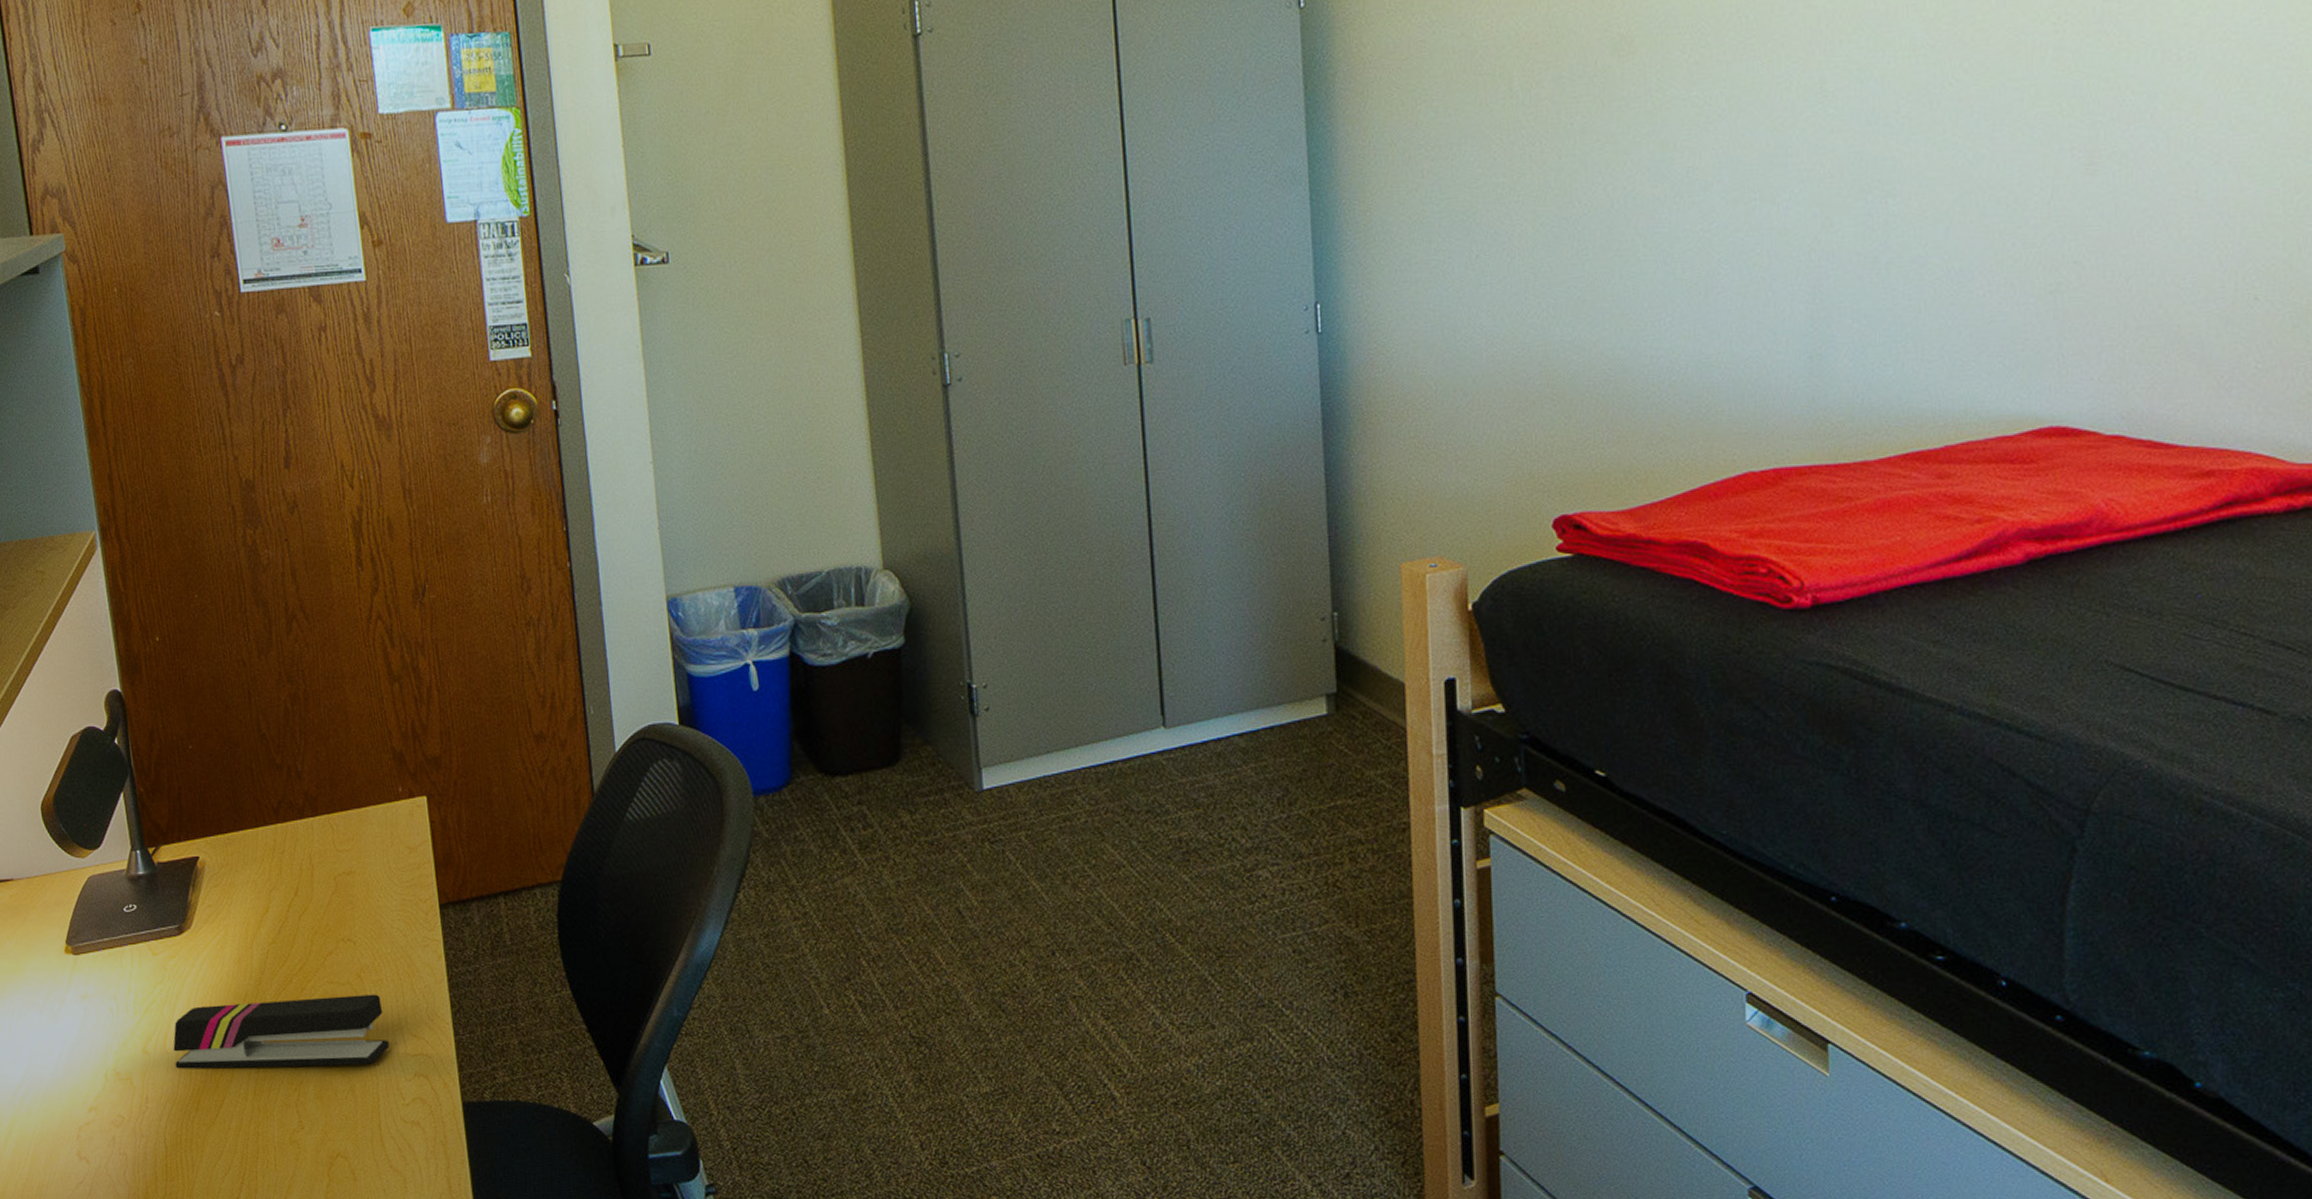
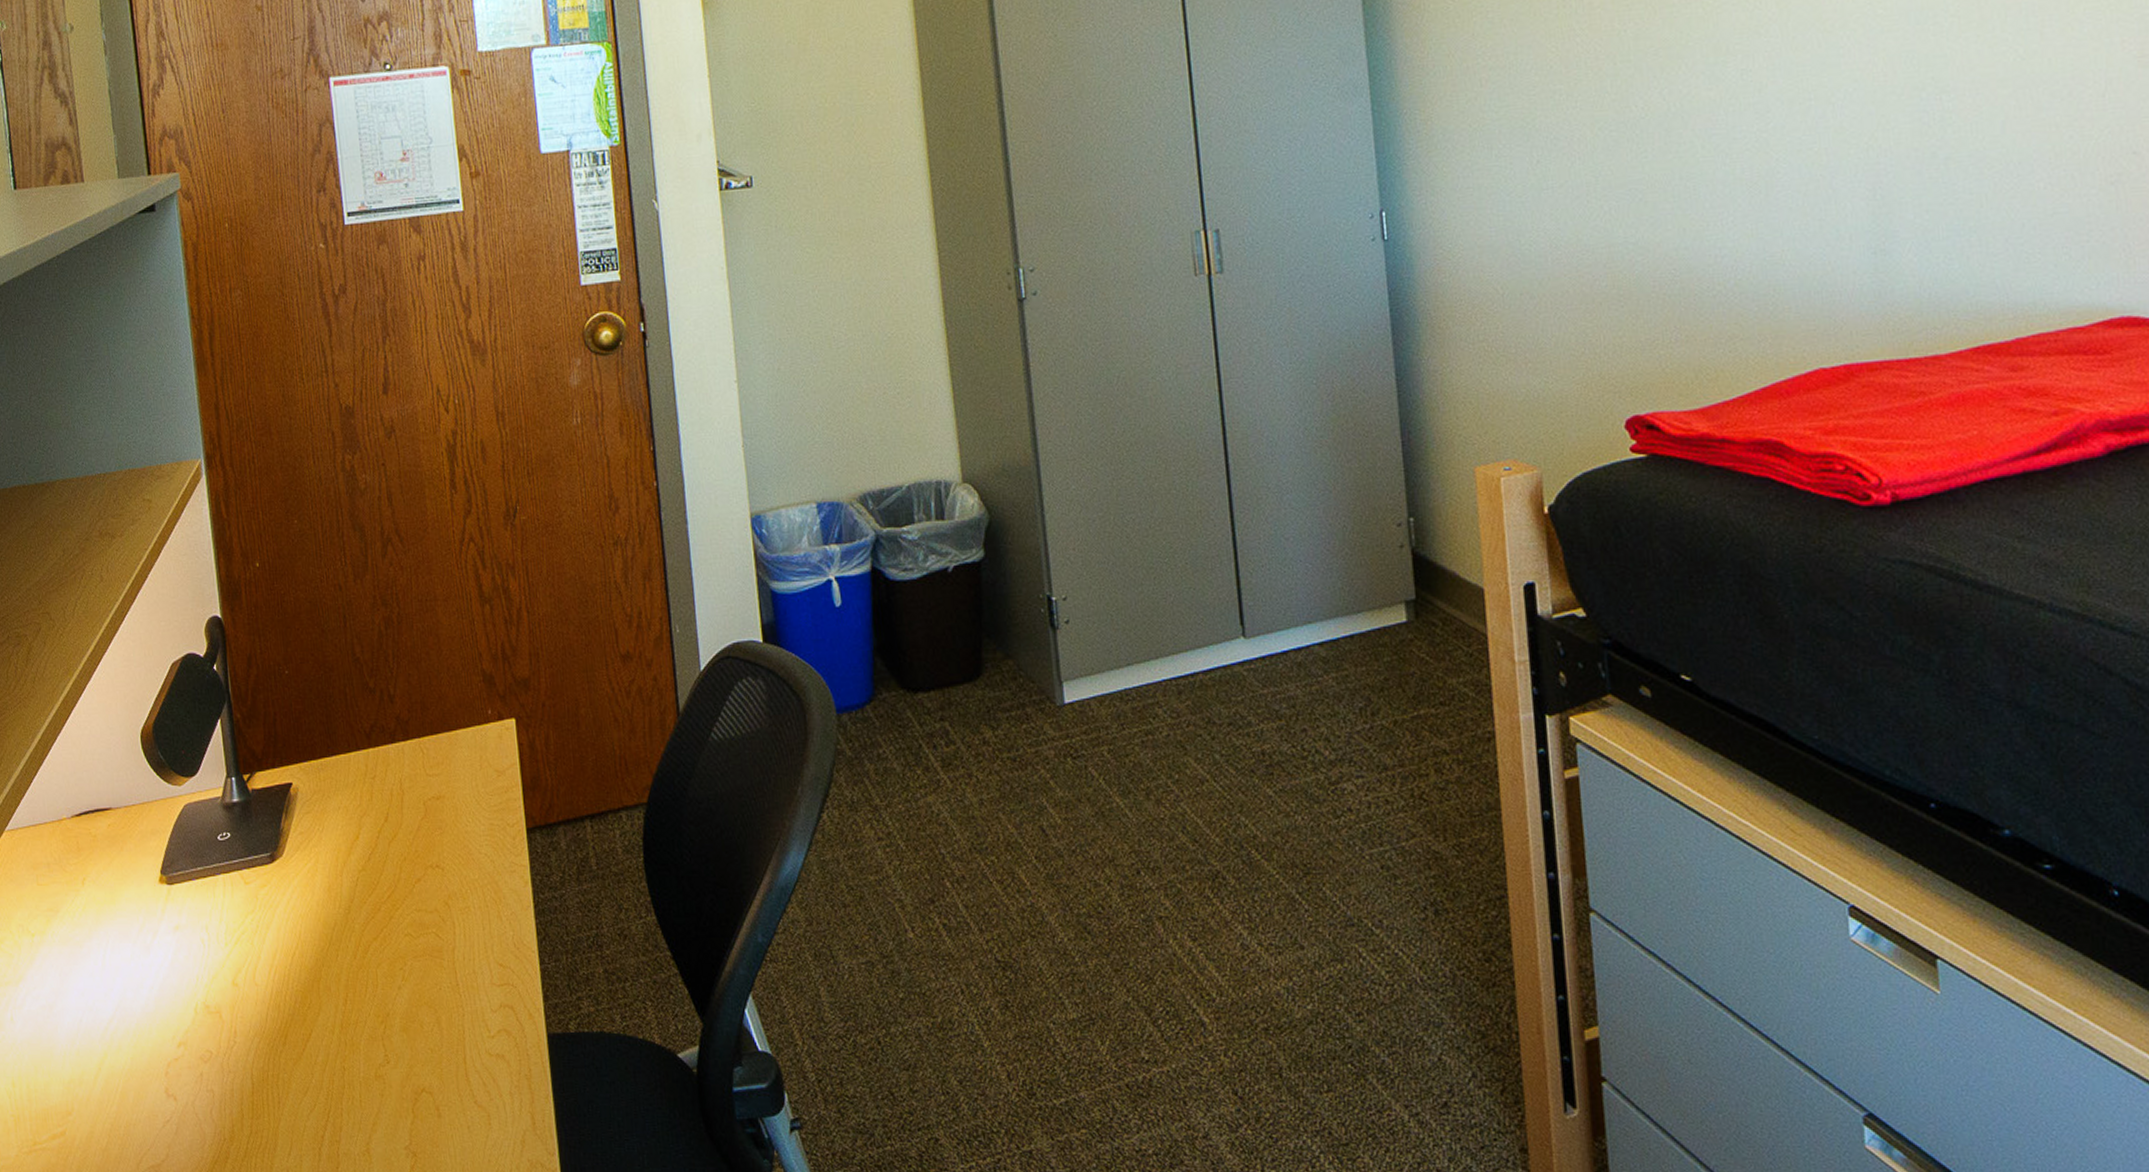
stapler: present [173,994,390,1069] -> none [262,922,476,1002]

